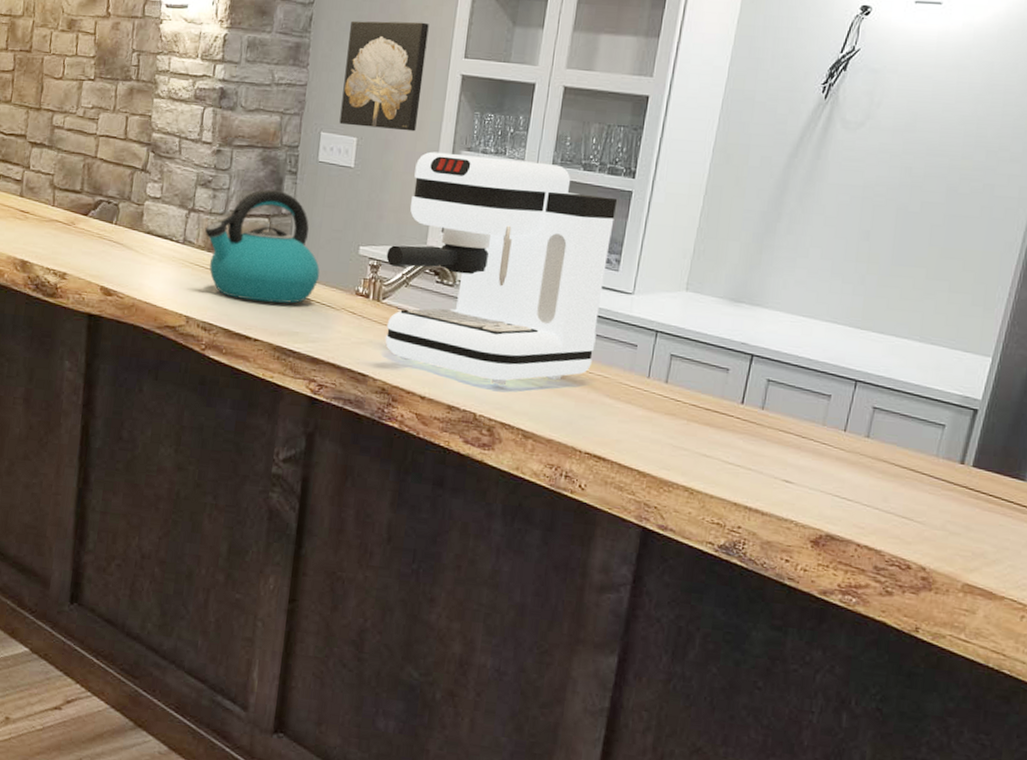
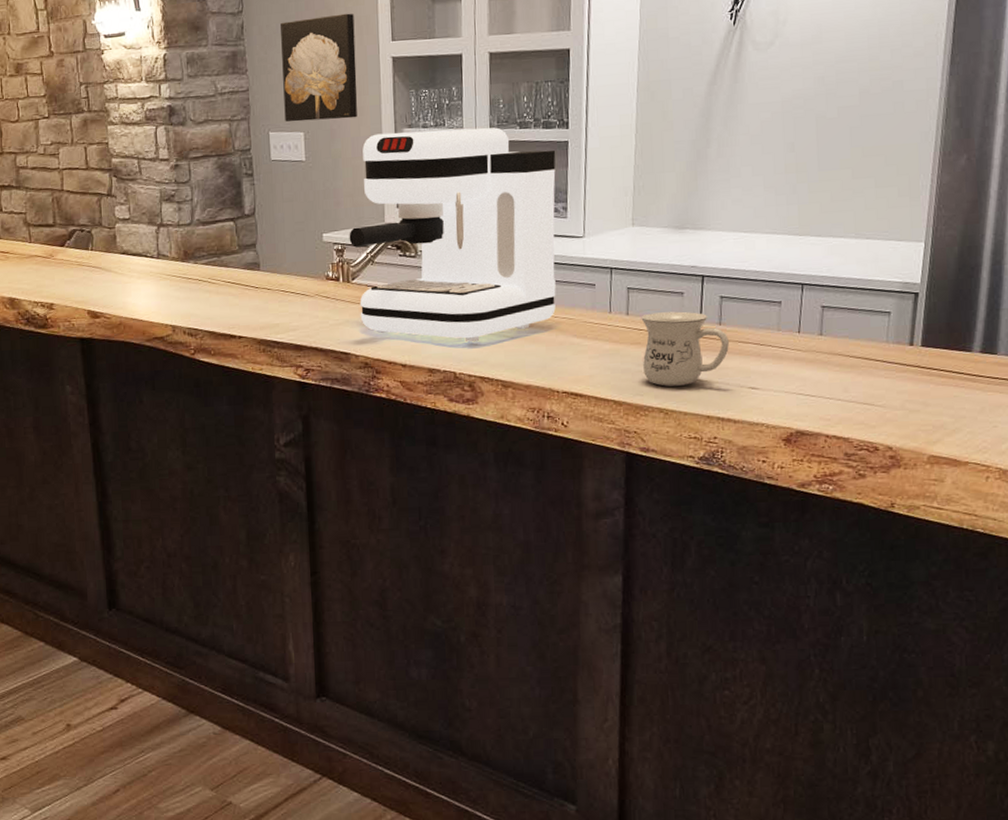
kettle: present [205,189,320,304] -> none [176,194,289,301]
mug: none [674,385,771,467] -> present [641,311,730,387]

